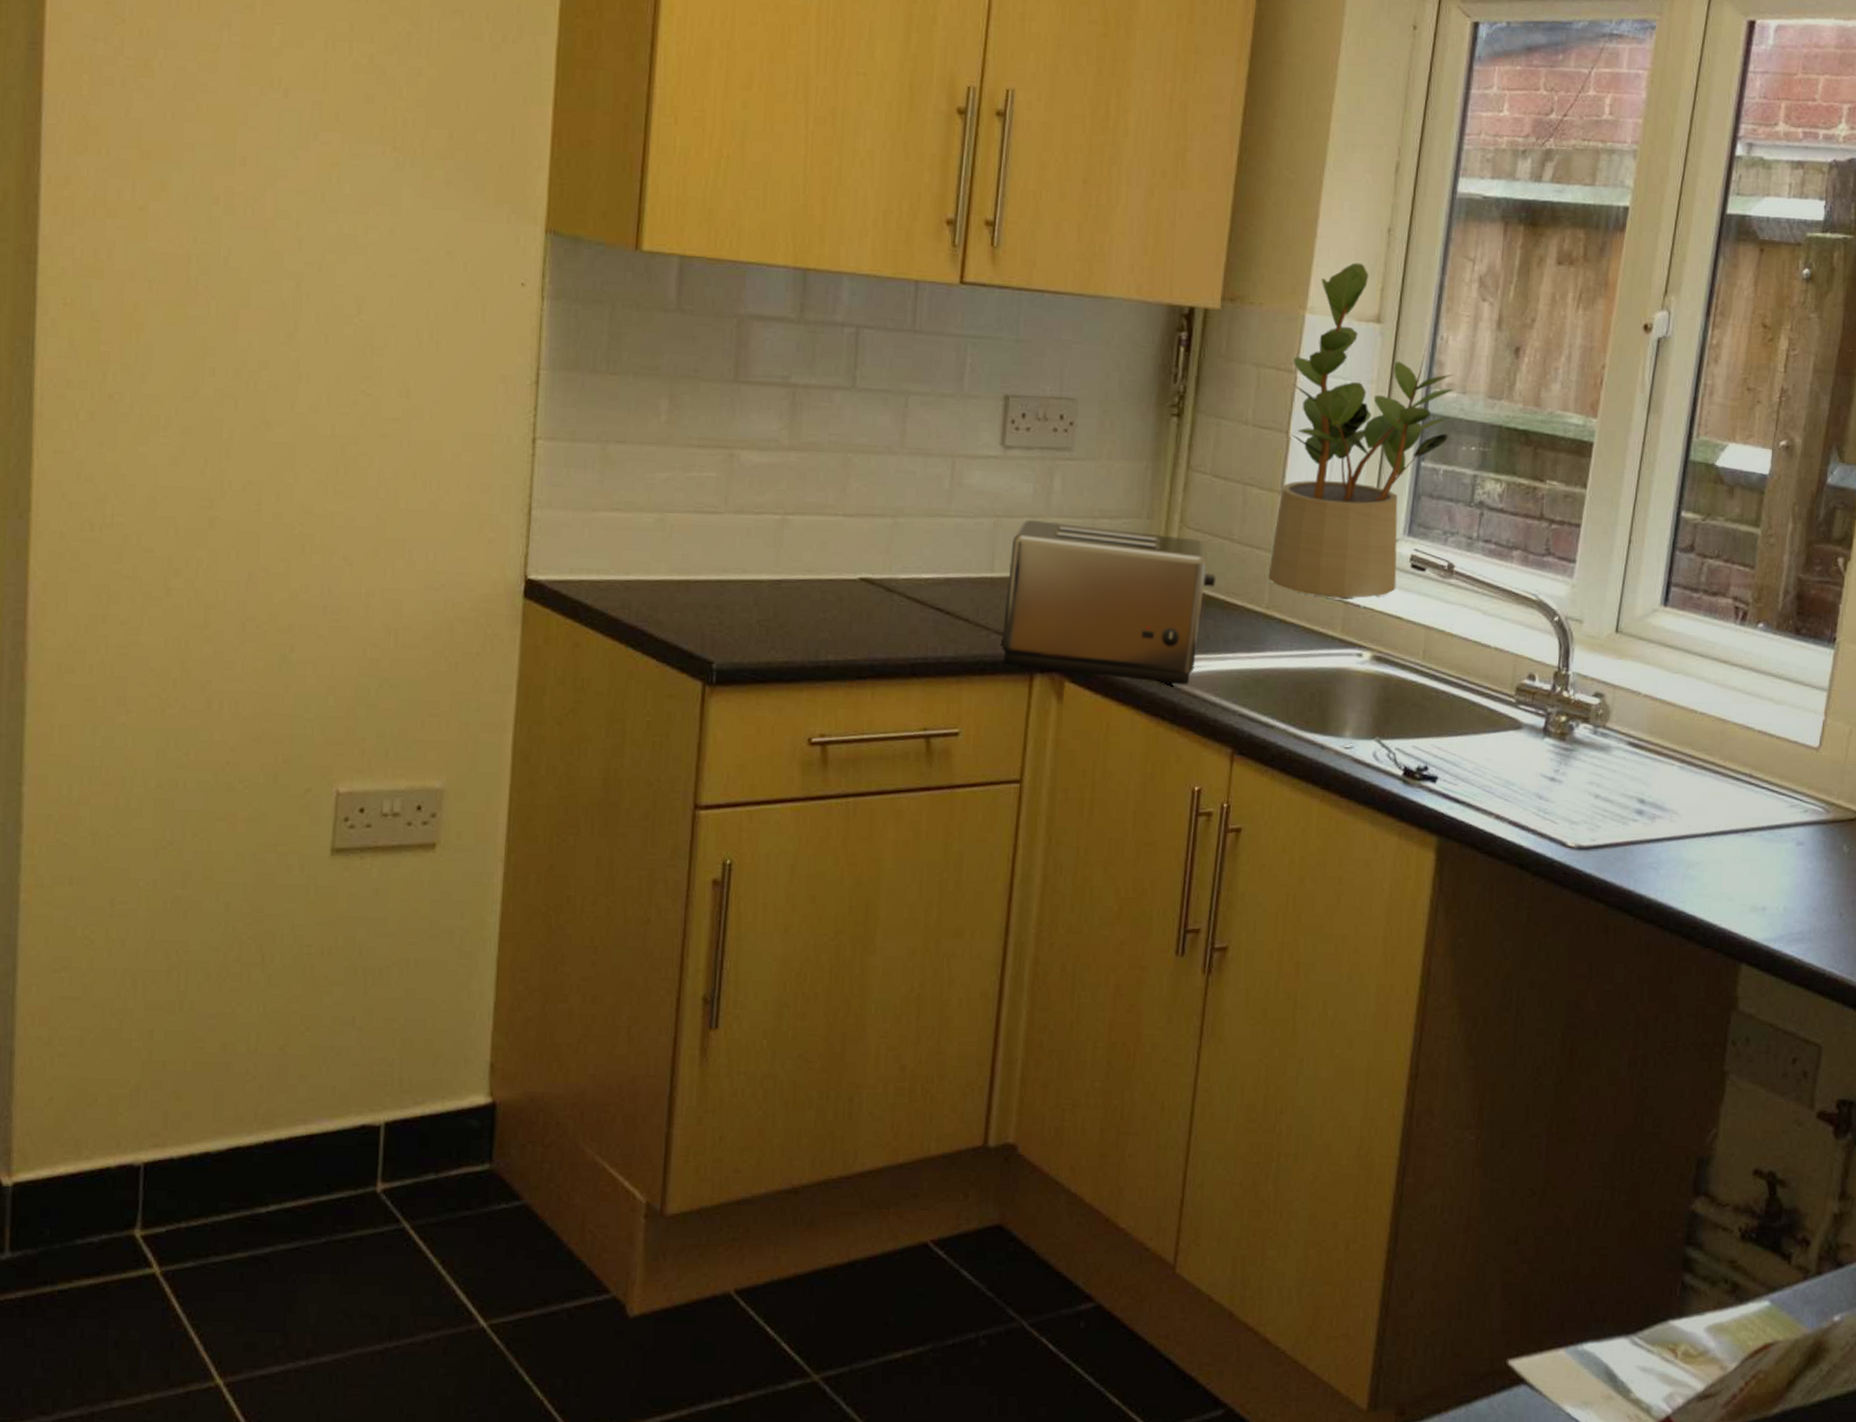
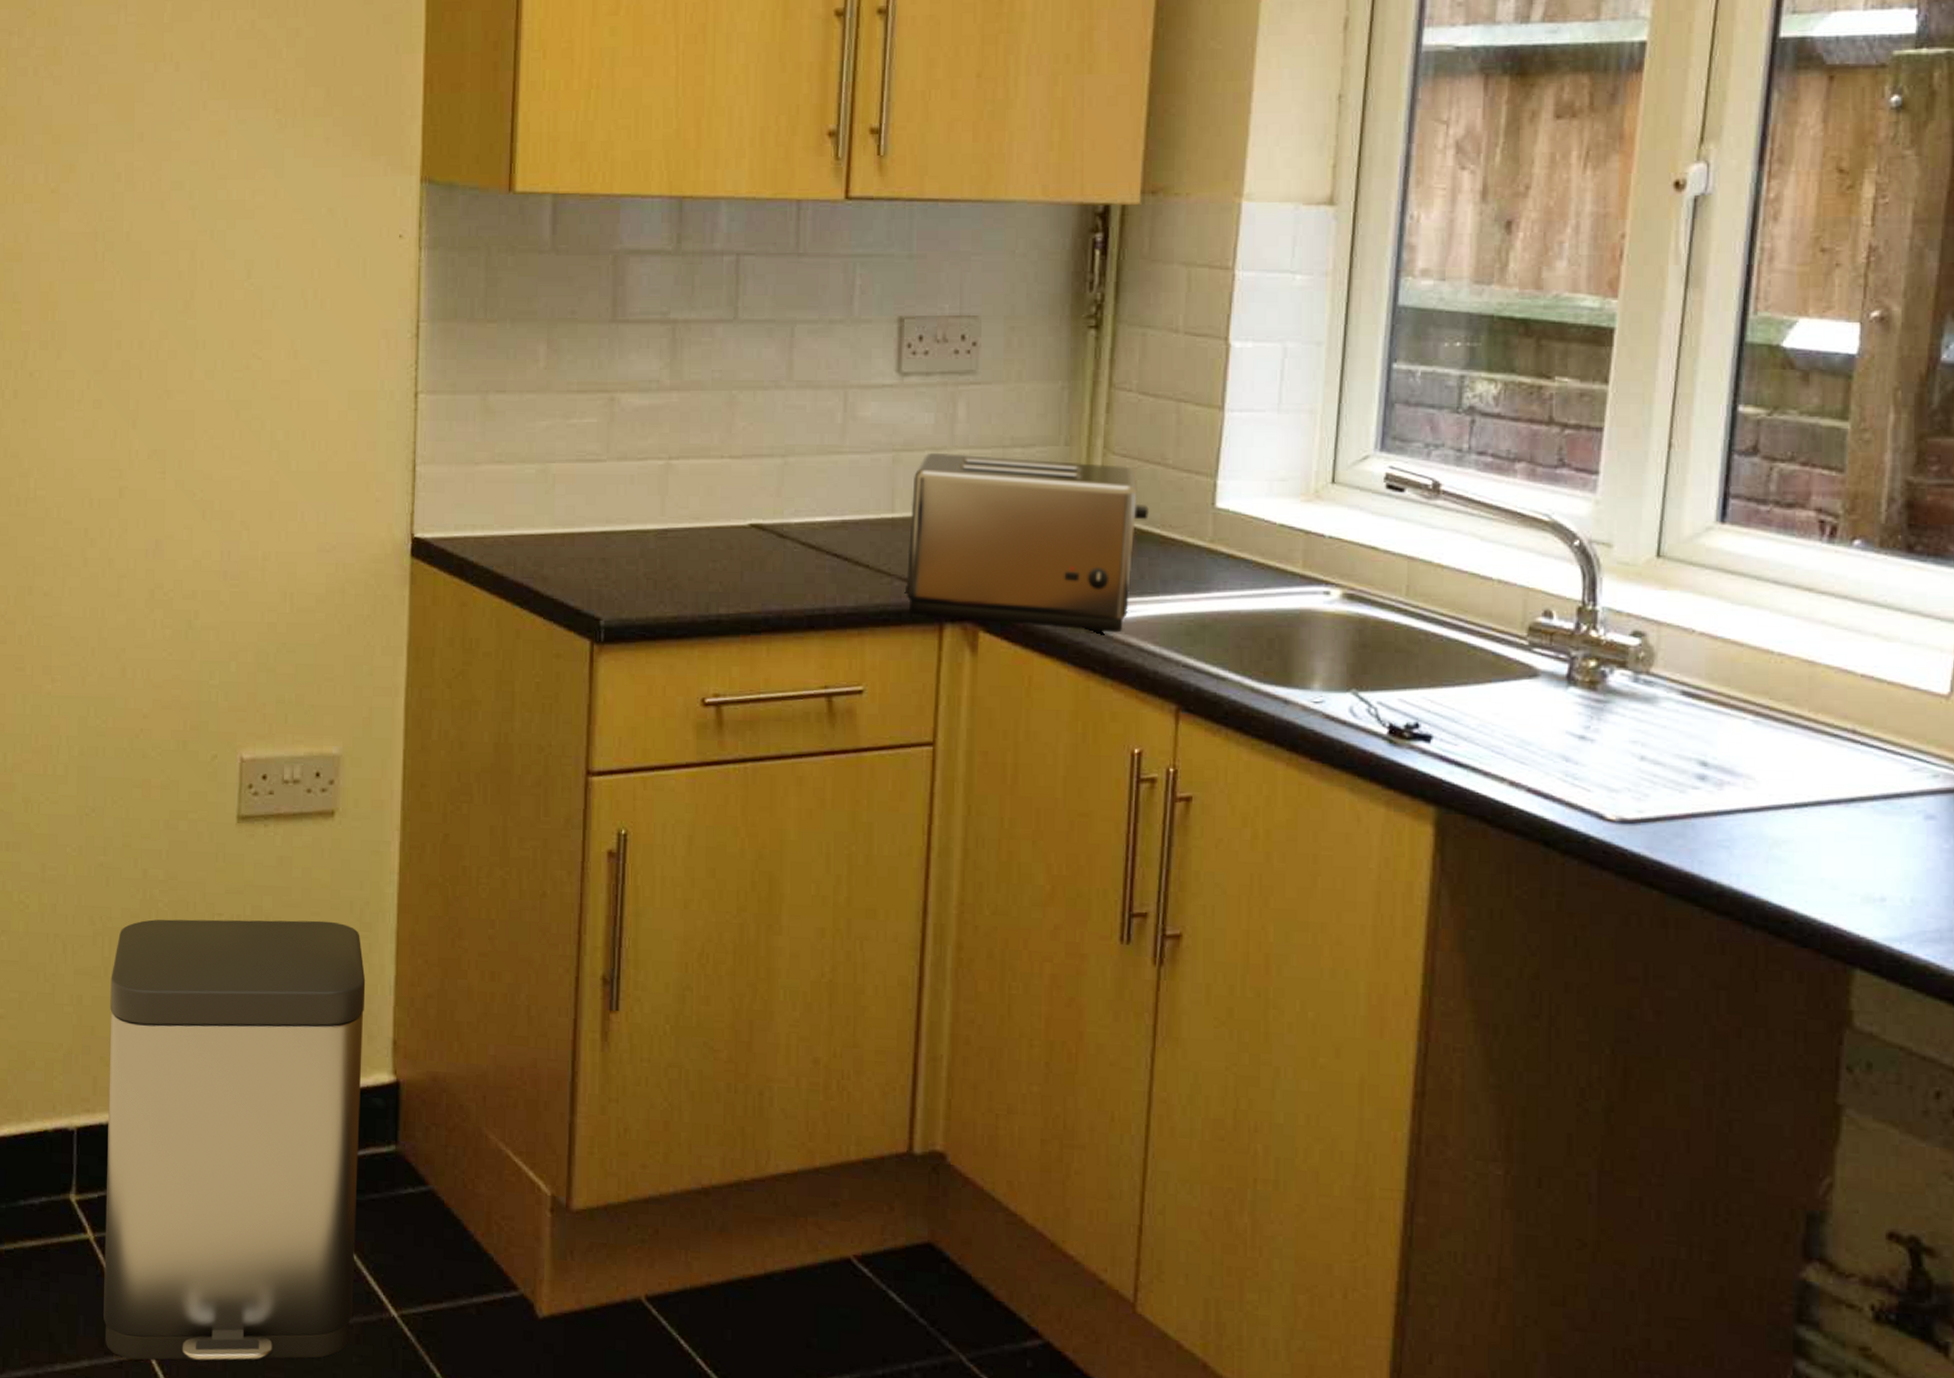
pedal bin: none [169,950,464,1389] -> present [103,919,366,1362]
potted plant: present [1268,262,1454,599] -> none [1211,138,1430,527]

